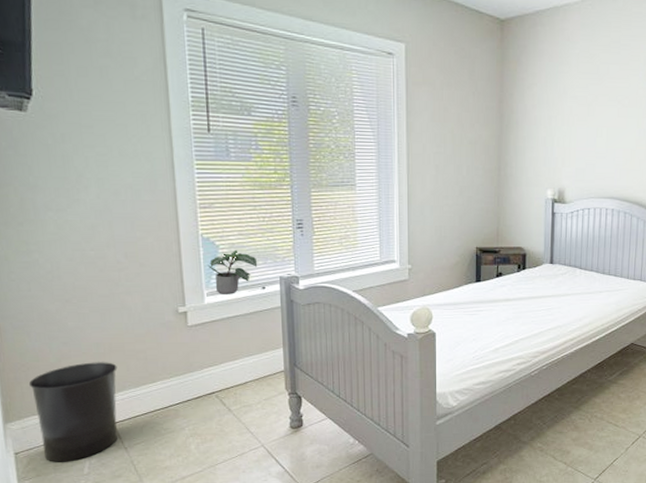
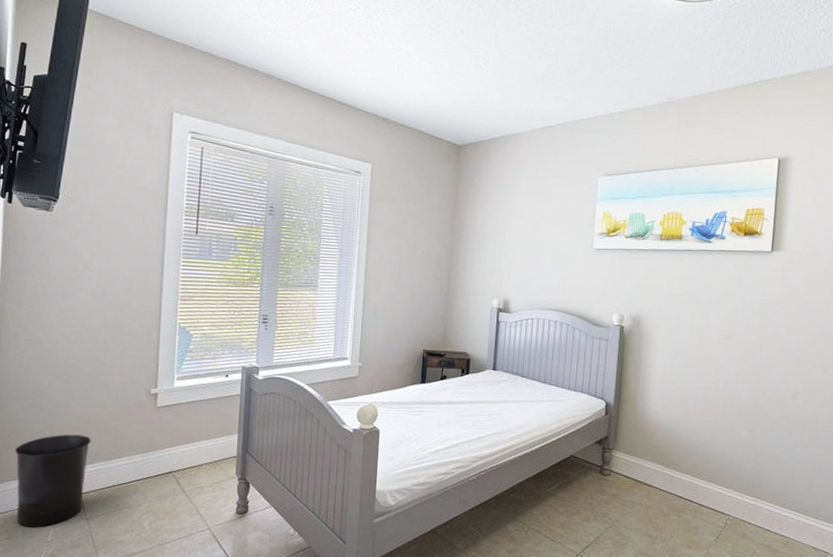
potted plant: present [207,249,258,296] -> none [180,339,224,381]

